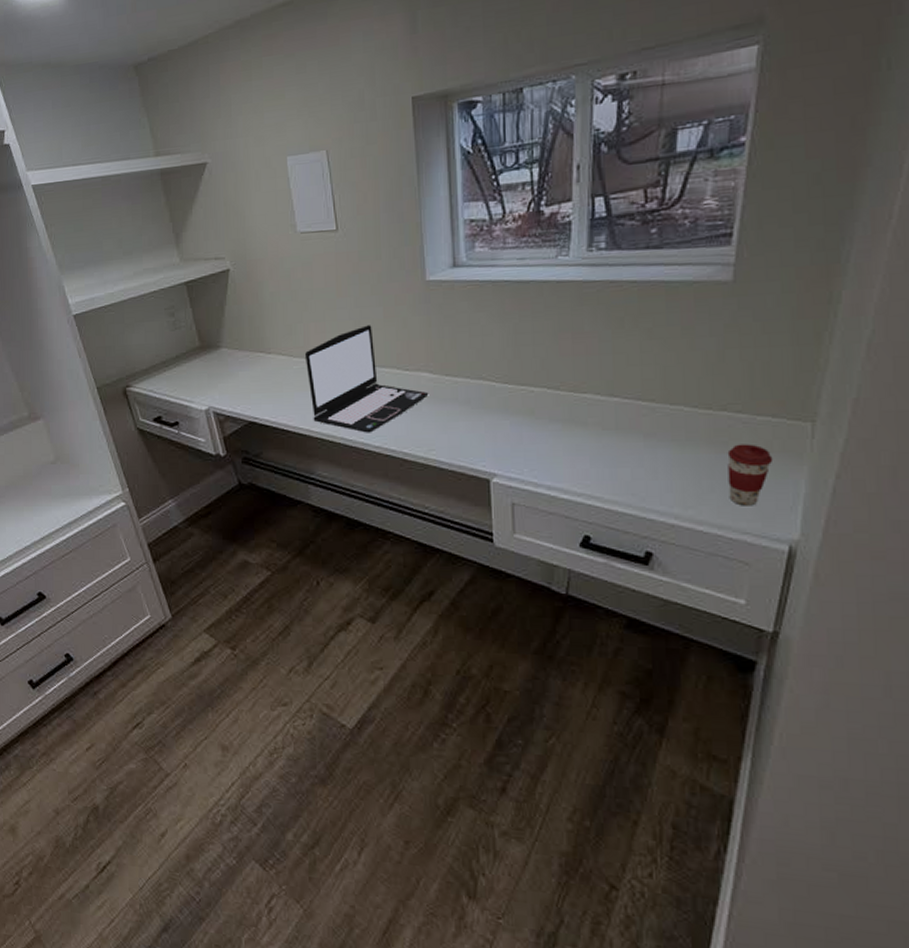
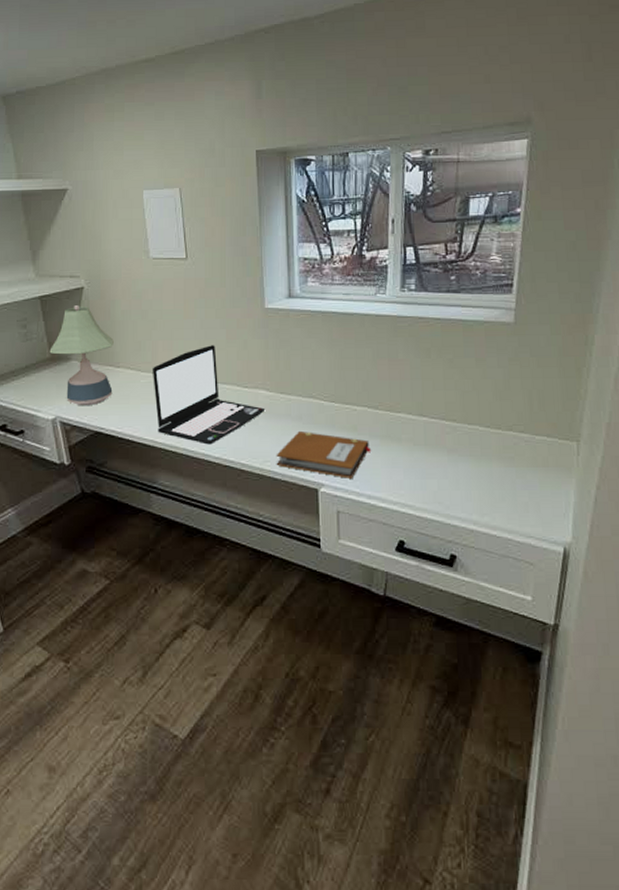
desk lamp: none [198,289,265,396] -> present [49,305,114,406]
notebook: none [441,416,552,468] -> present [276,430,372,479]
coffee cup: present [727,444,773,506] -> none [514,459,549,513]

